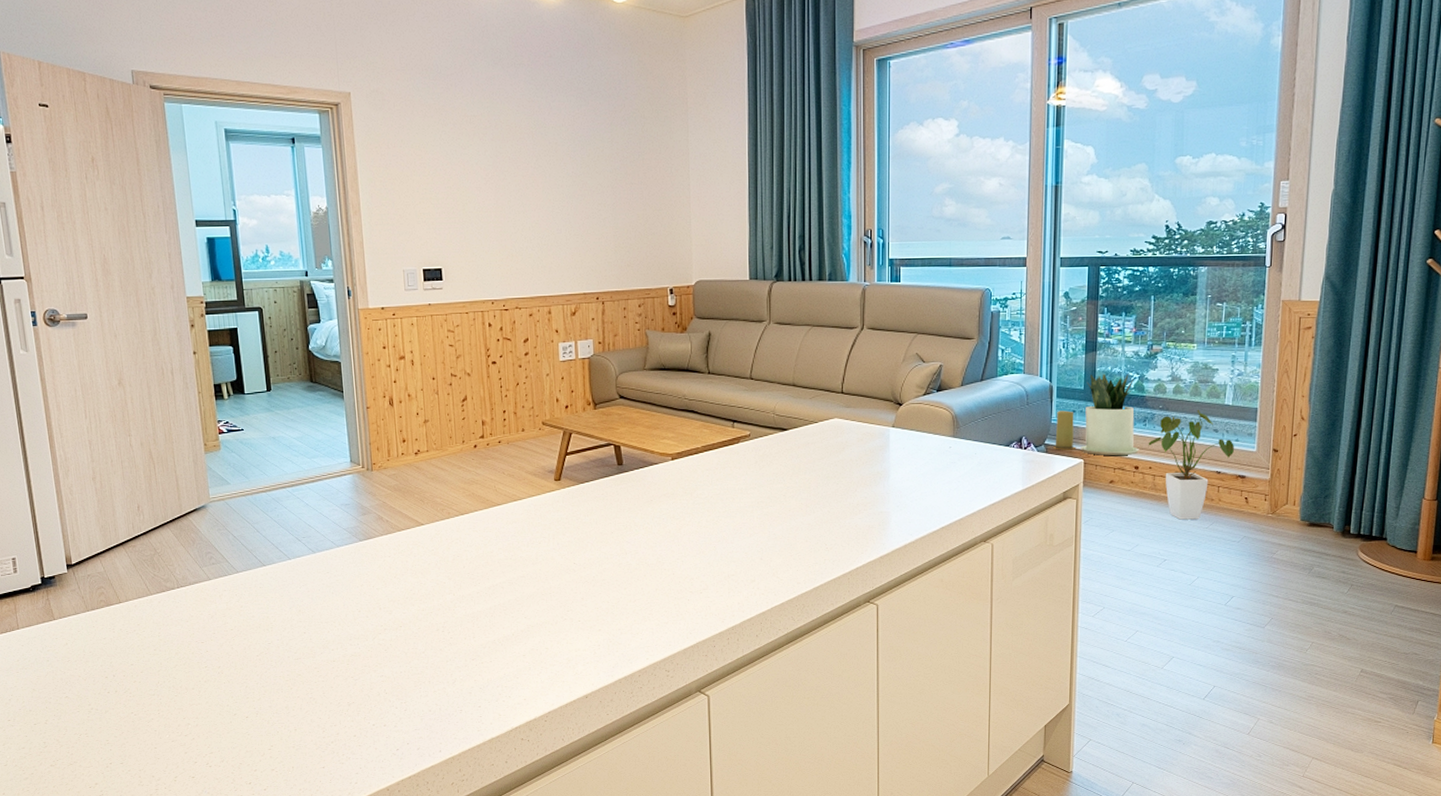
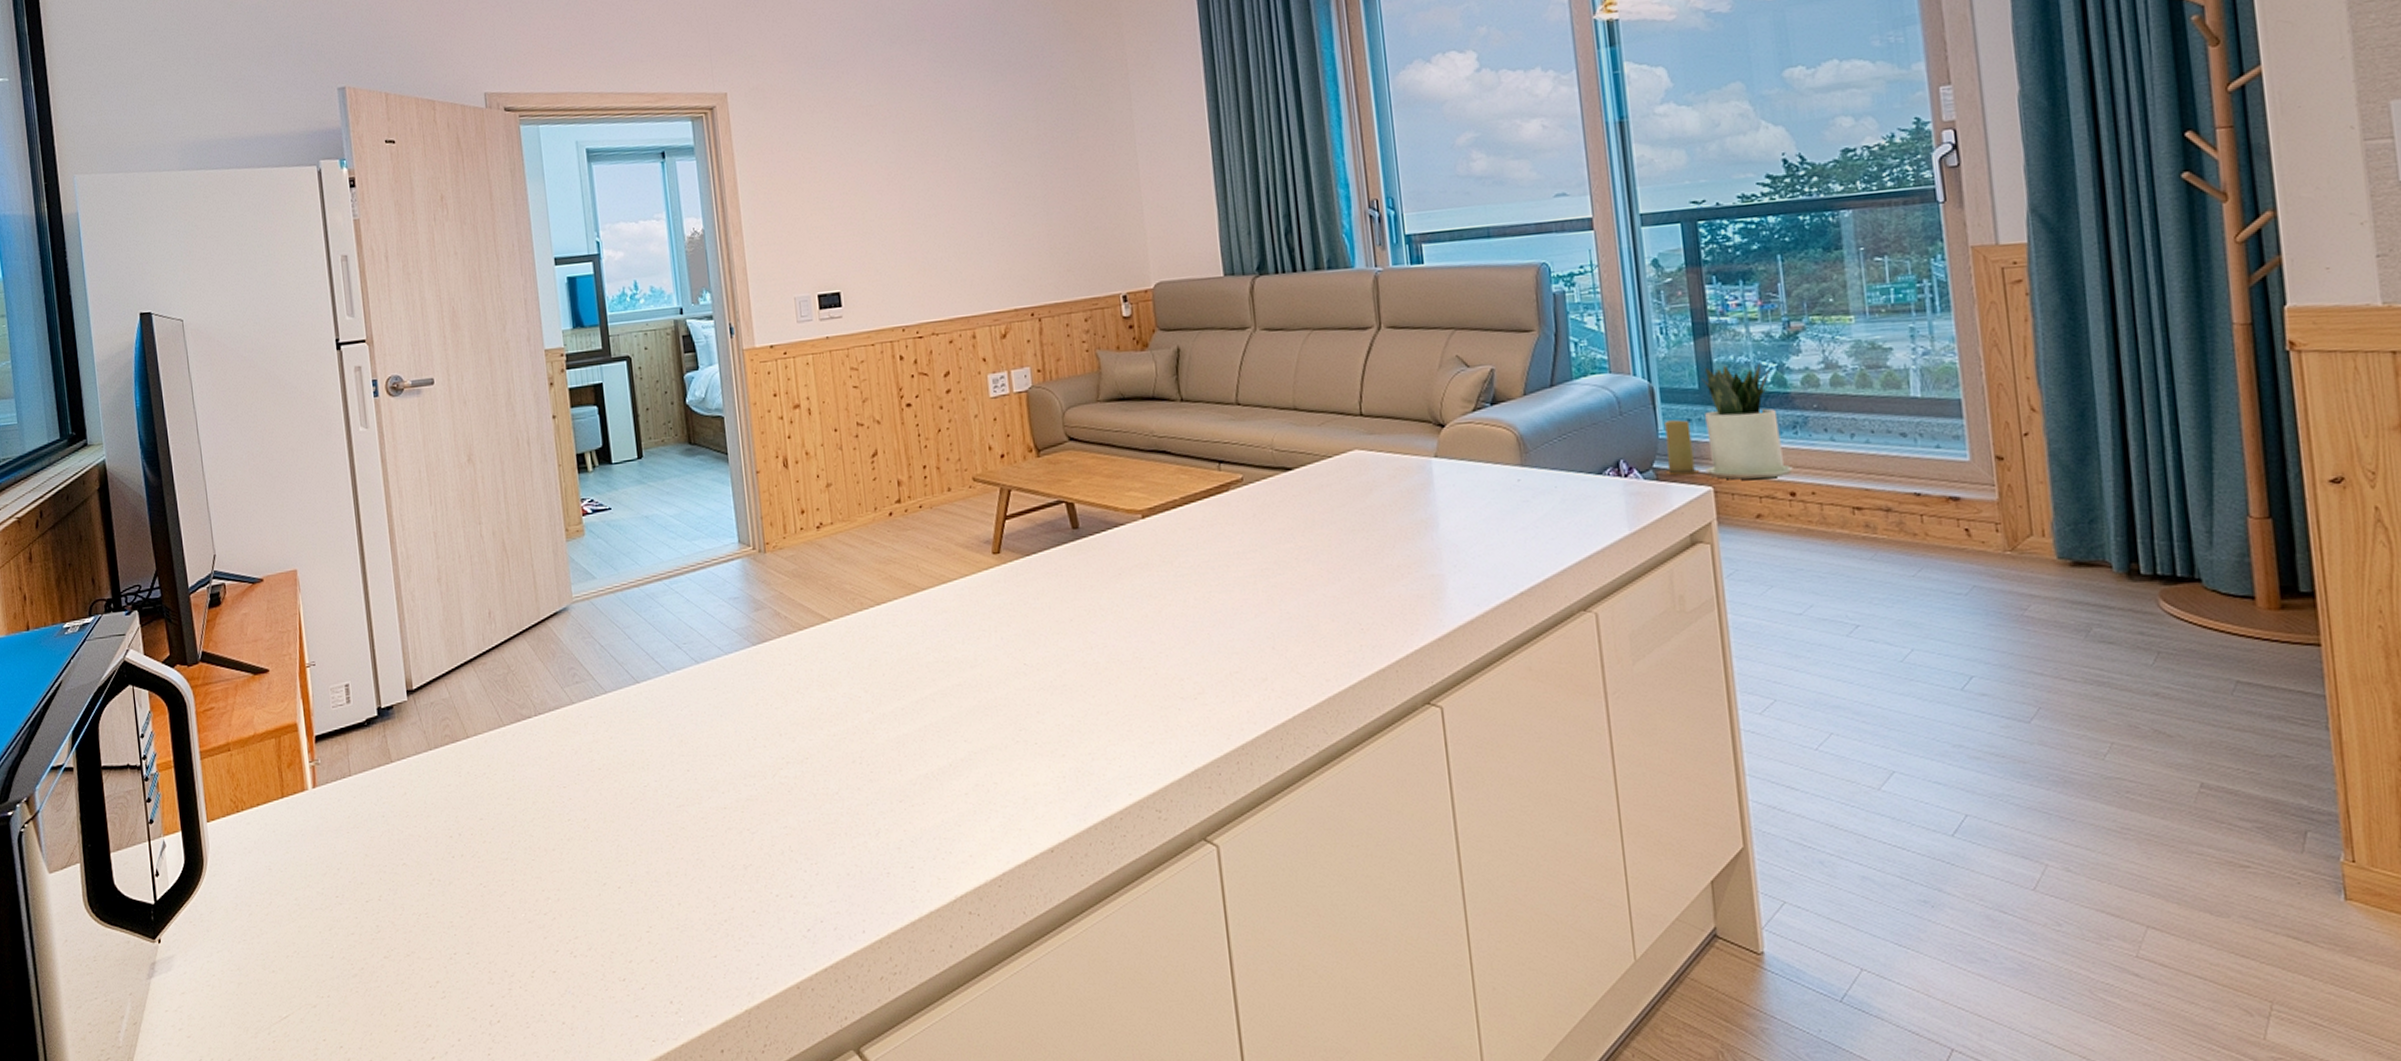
house plant: present [1148,409,1234,520] -> none [1804,406,1936,566]

